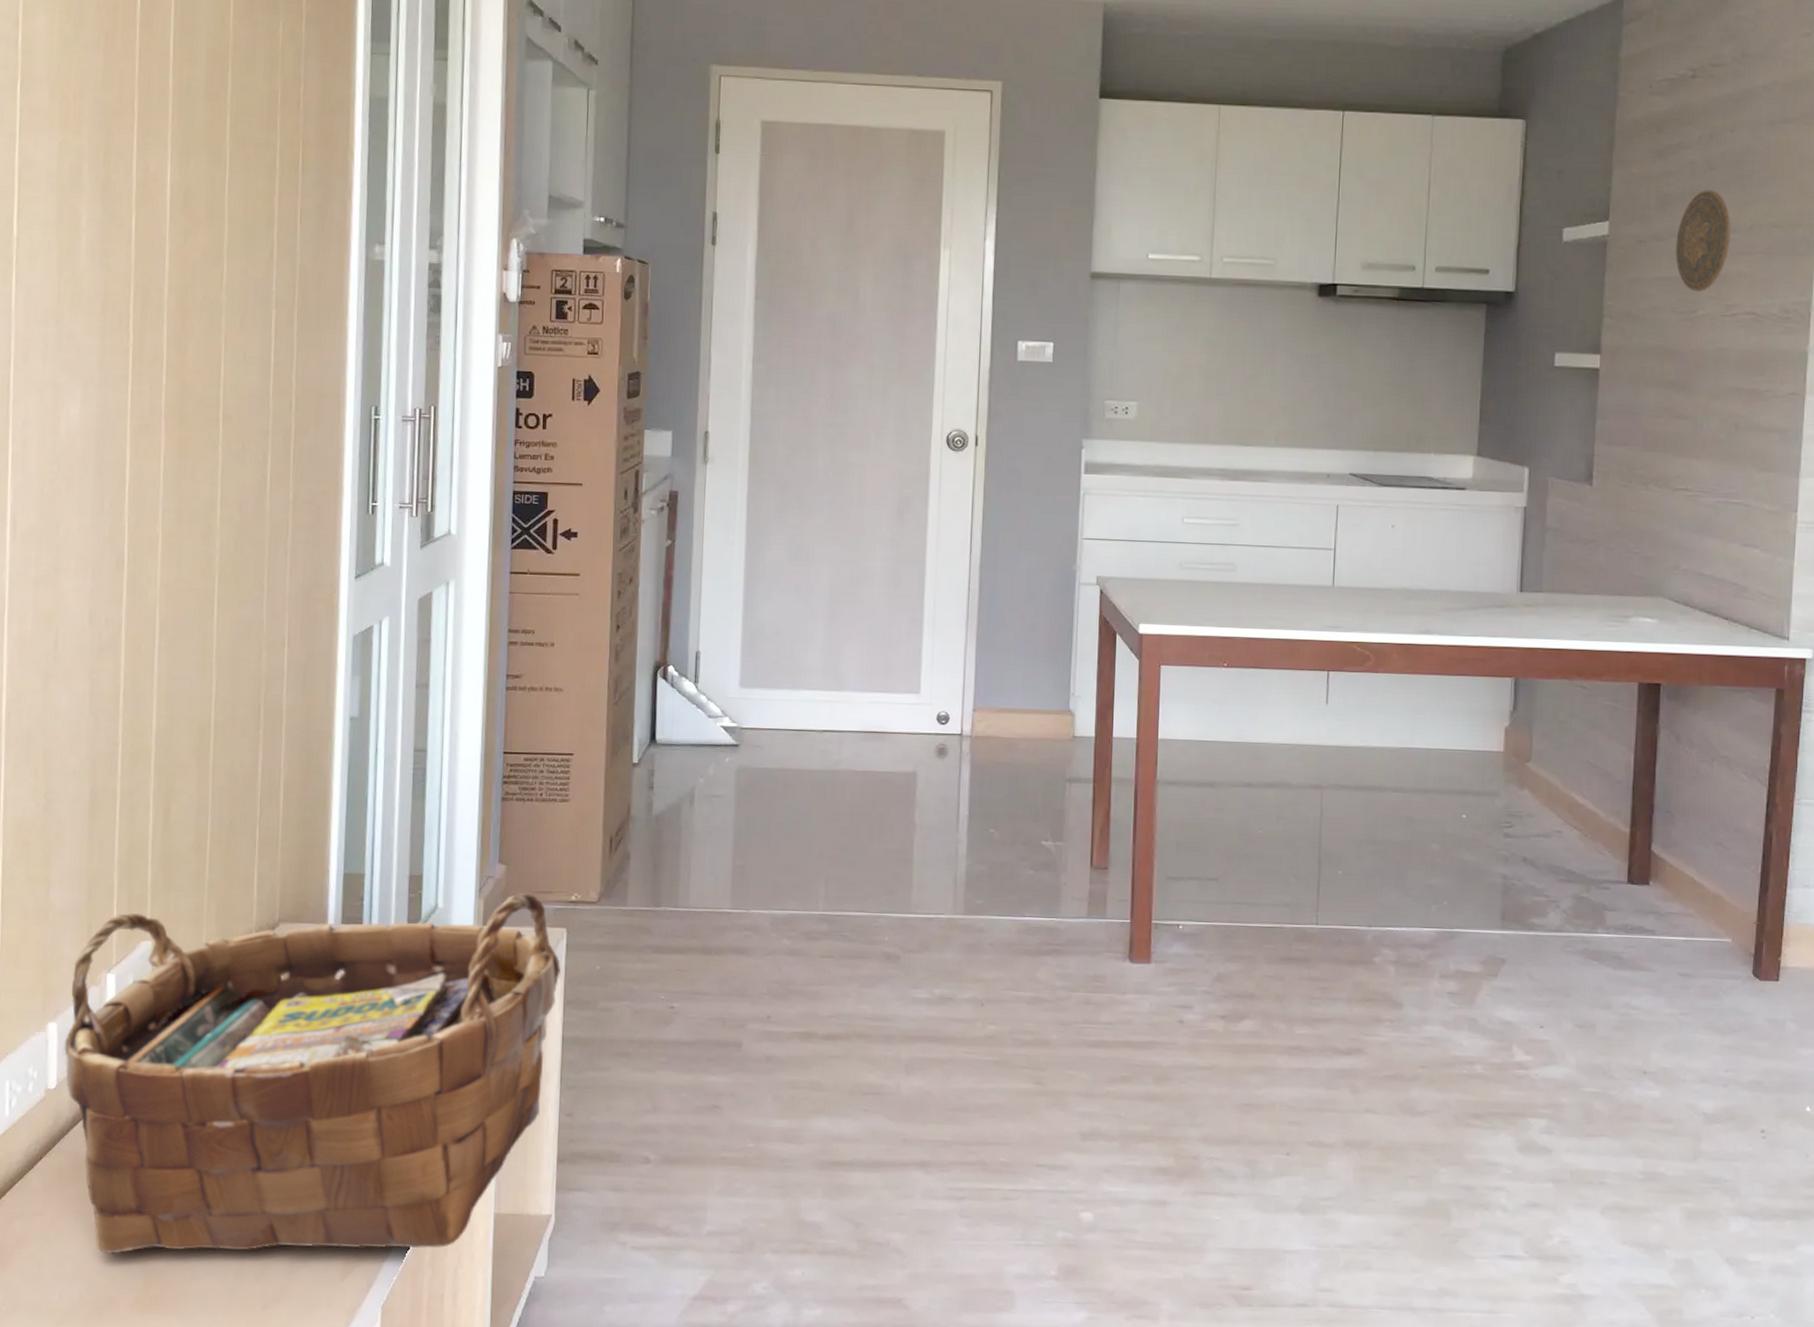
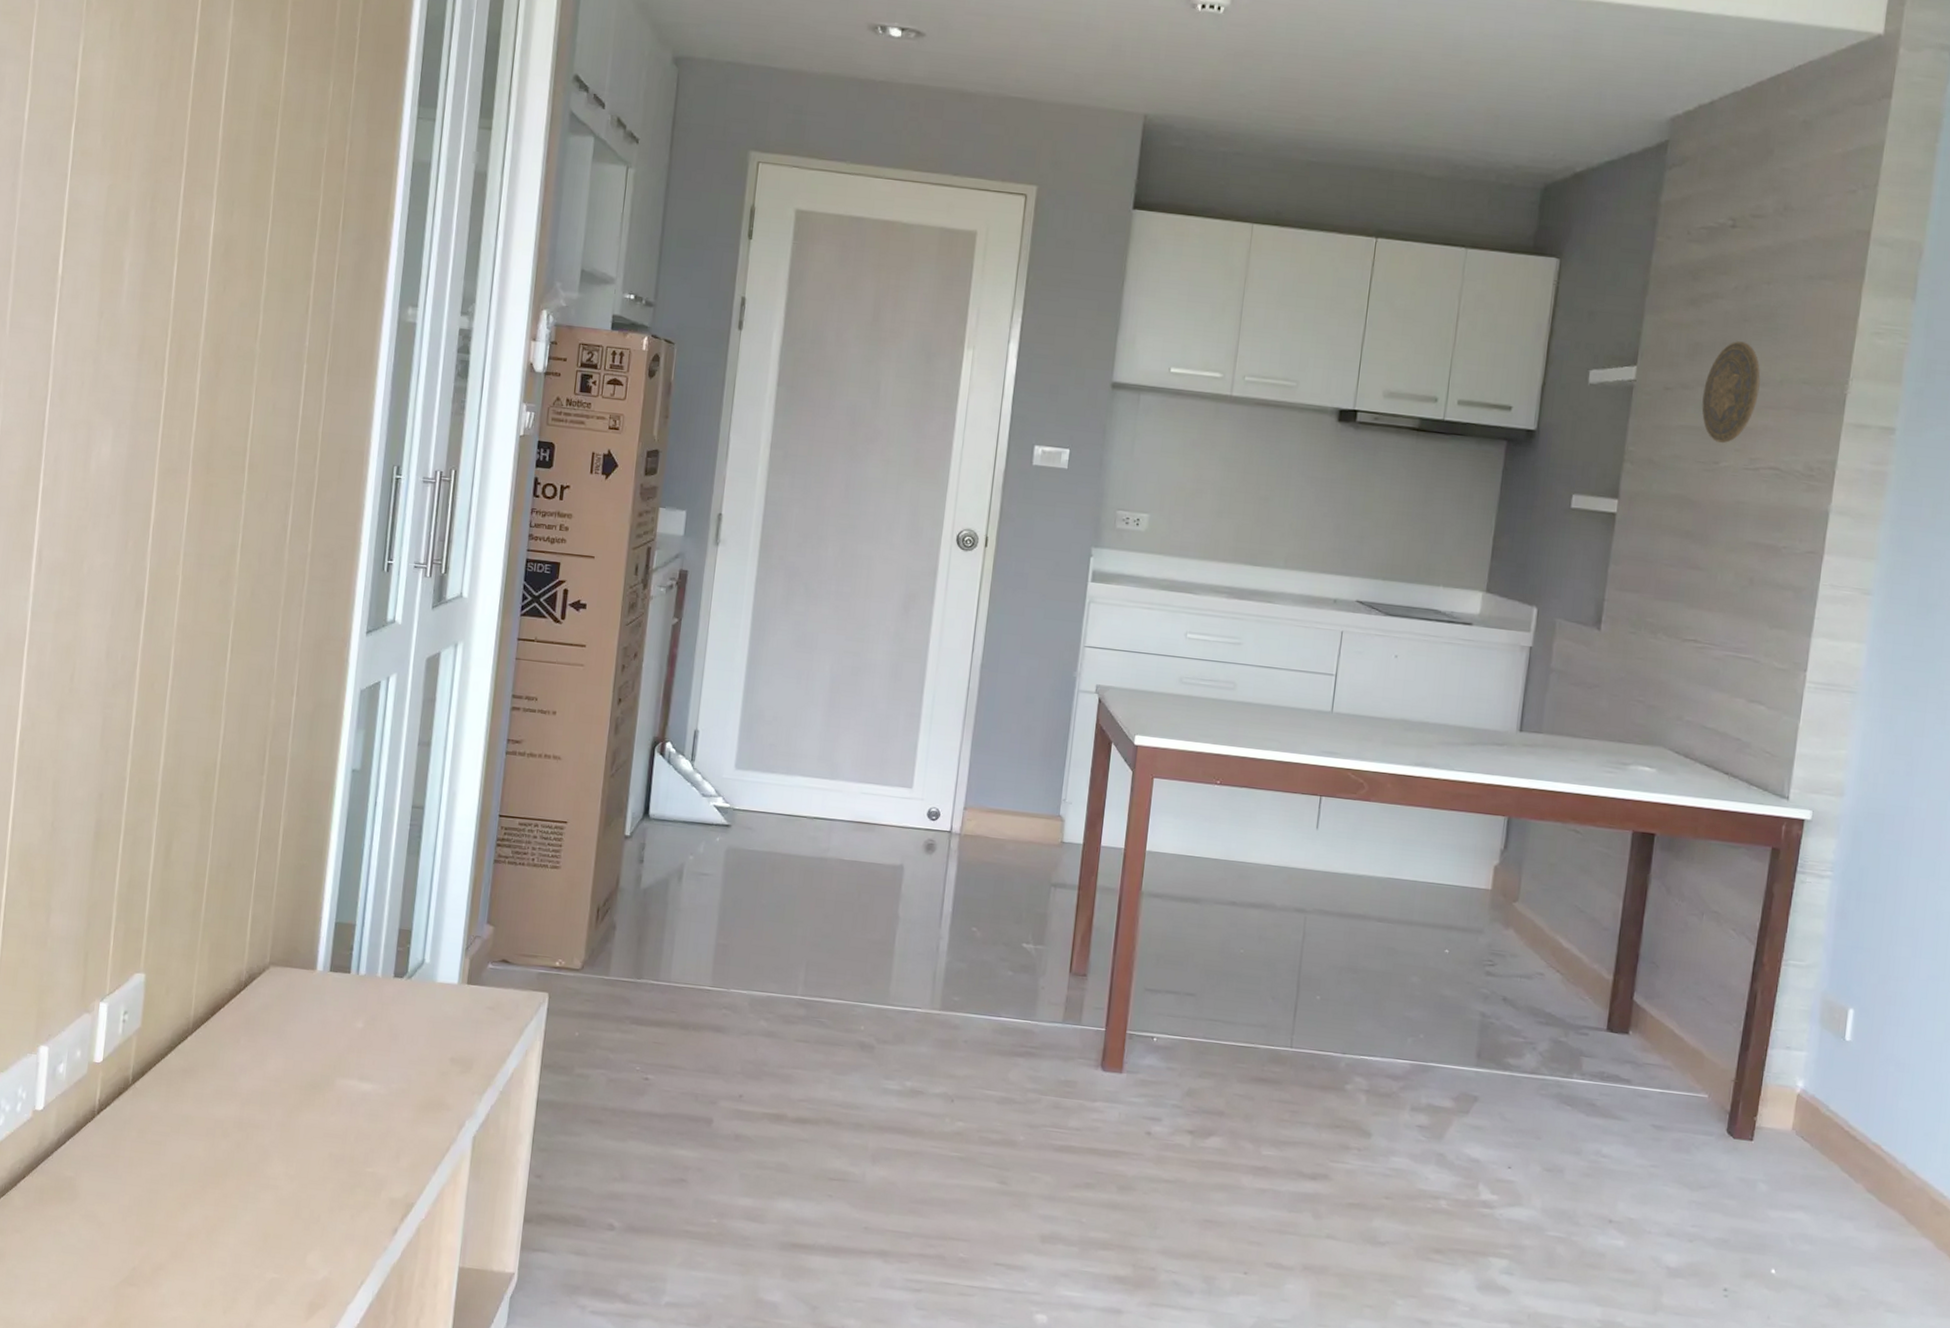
woven basket: present [64,892,561,1254] -> none [53,945,540,1297]

